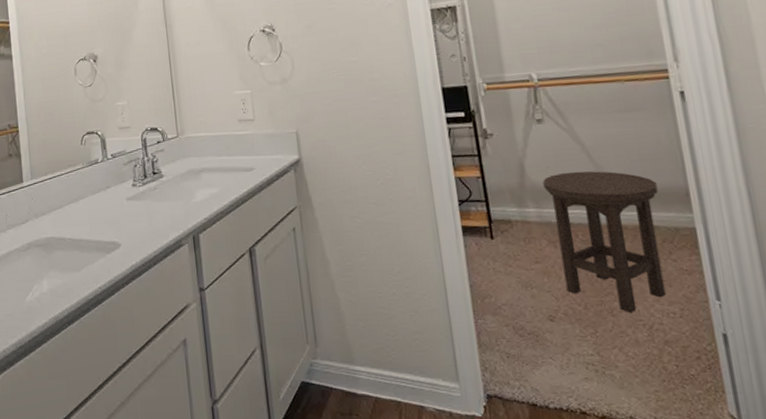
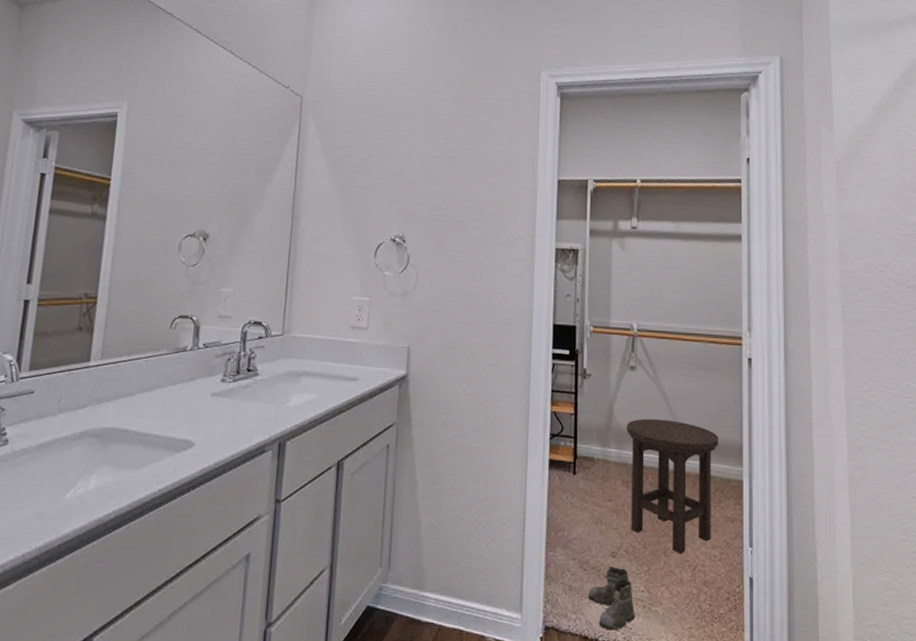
boots: none [529,331,588,397] -> present [588,566,636,631]

